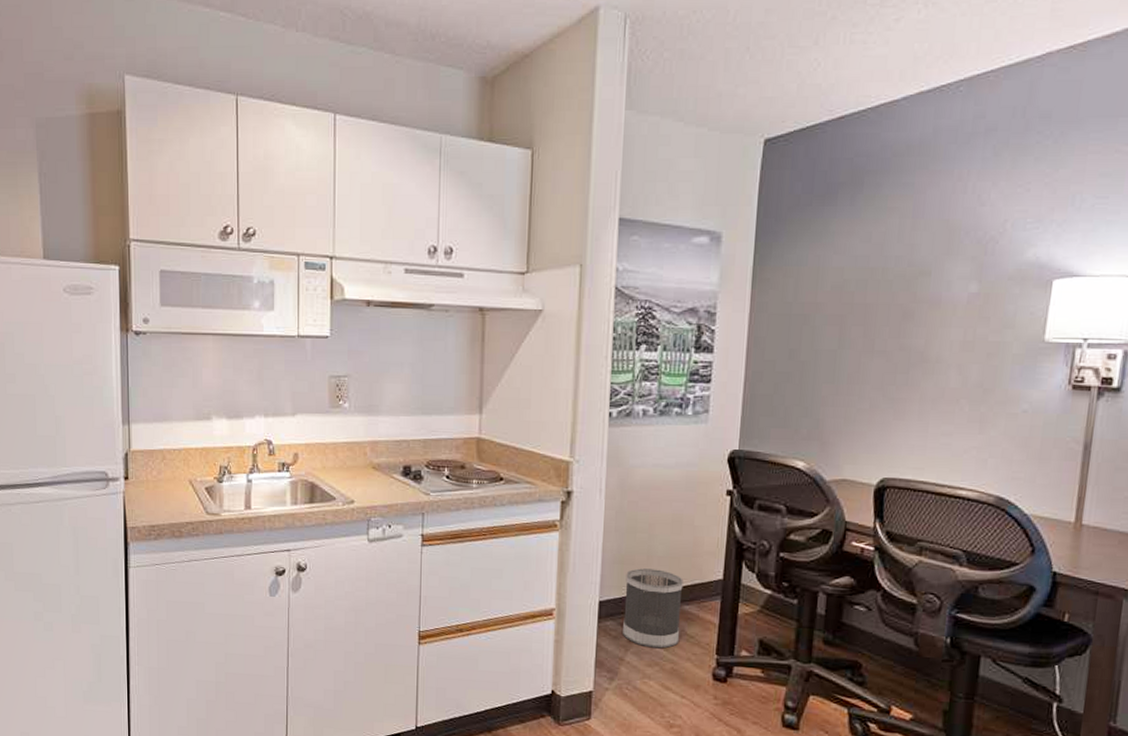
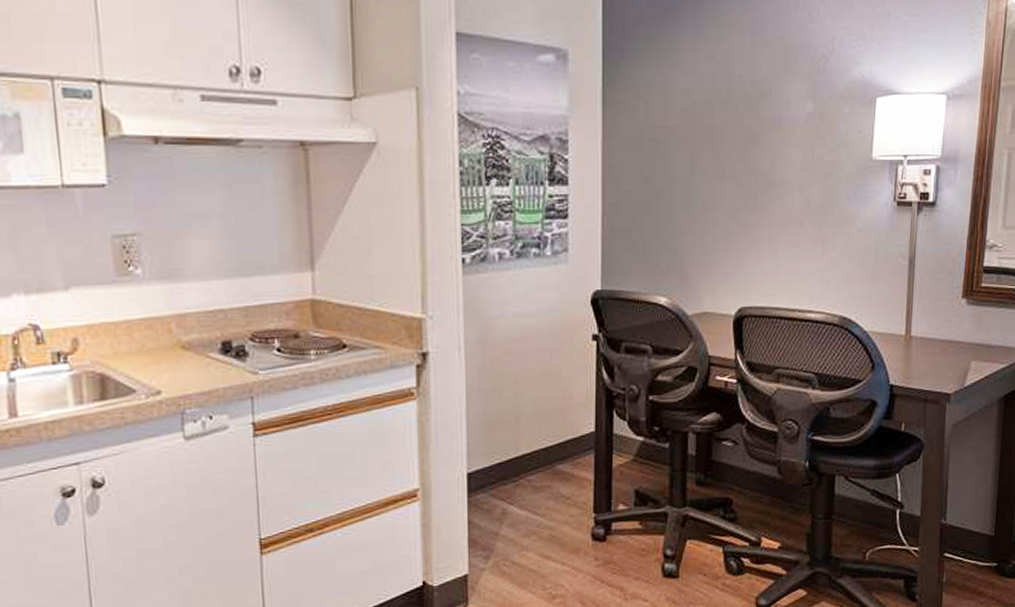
wastebasket: present [623,568,683,649] -> none [494,429,556,517]

